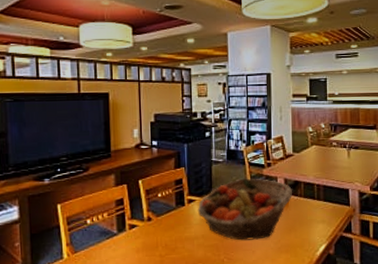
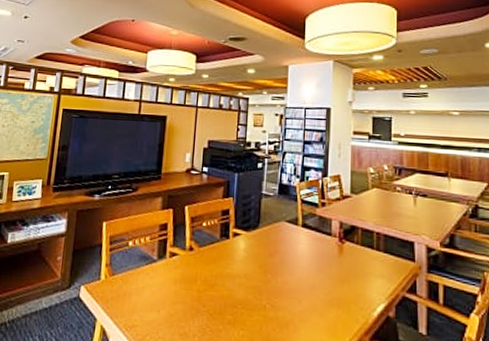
fruit basket: present [197,178,293,241] -> none [242,216,349,288]

